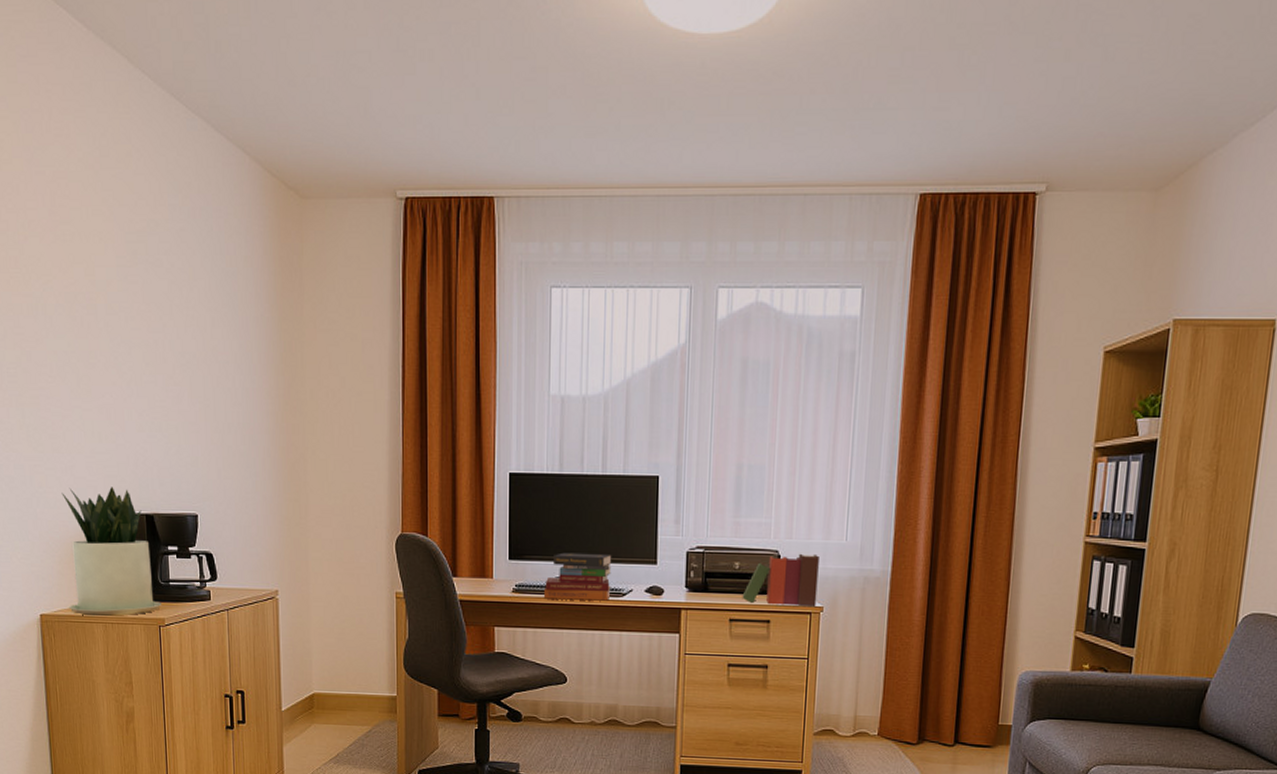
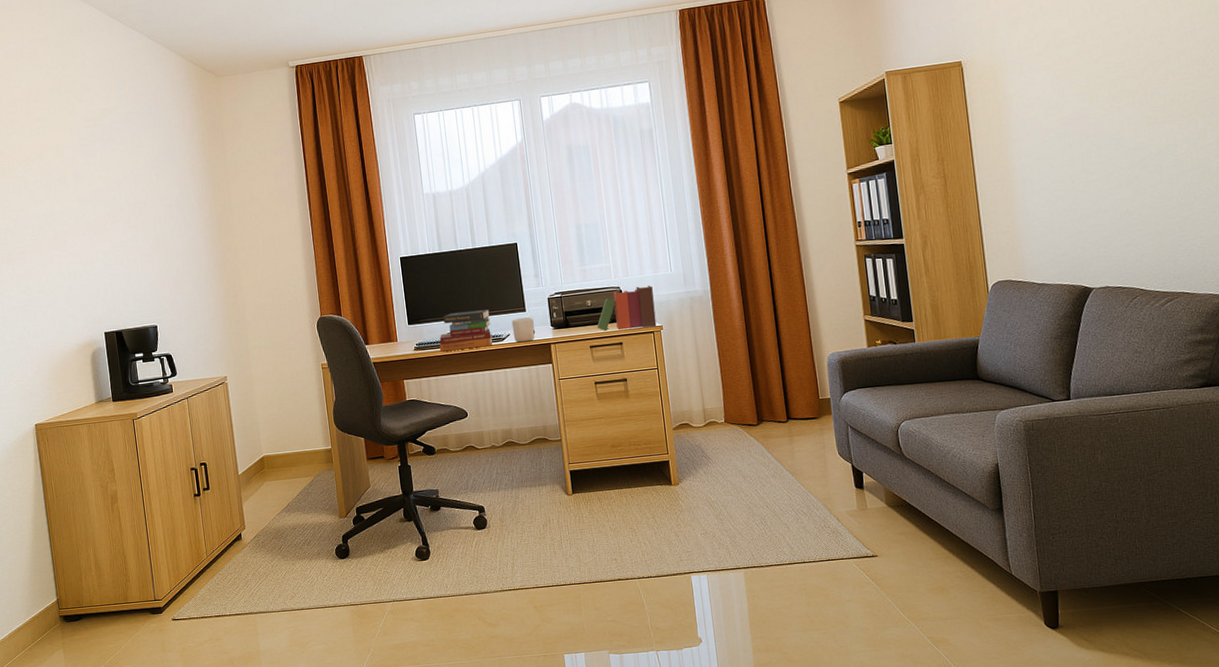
planter: present [61,487,162,617] -> none [47,313,134,420]
mug: none [637,571,664,602] -> present [511,317,535,343]

